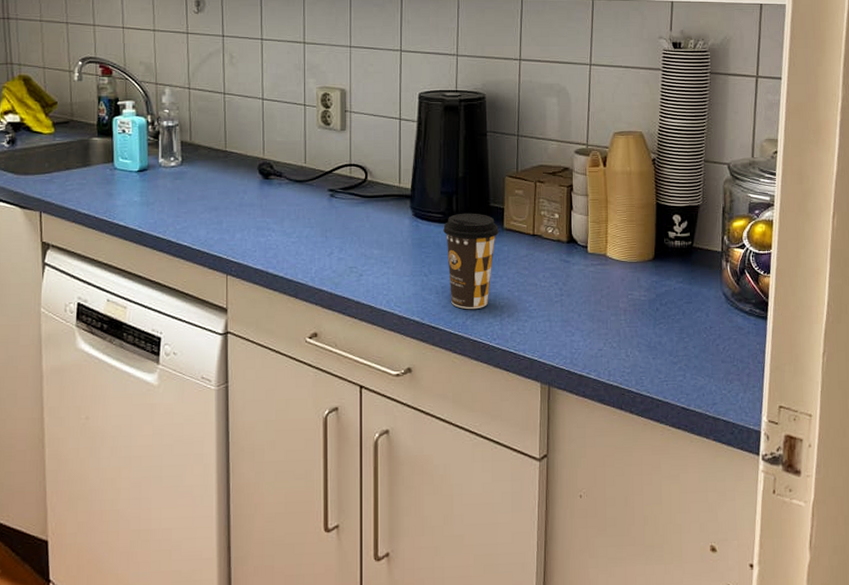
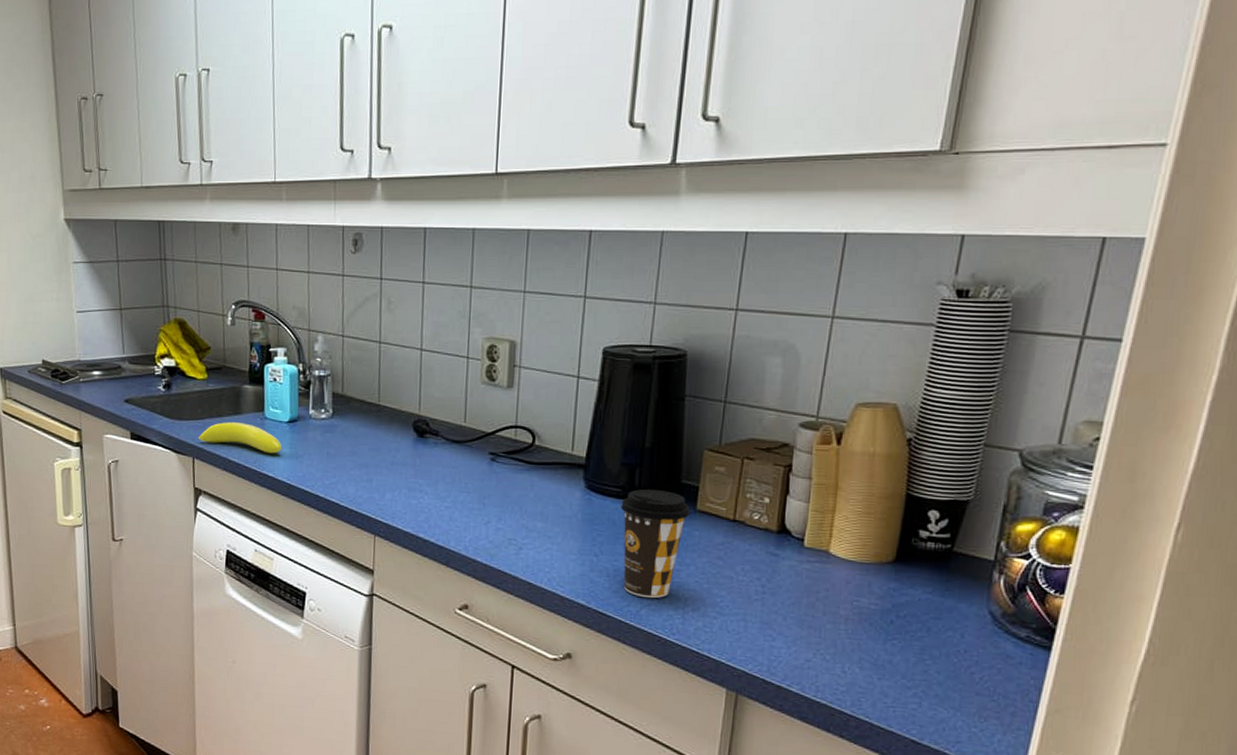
banana: none [45,173,133,203] -> present [198,421,282,454]

